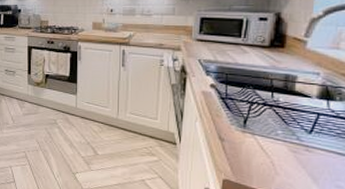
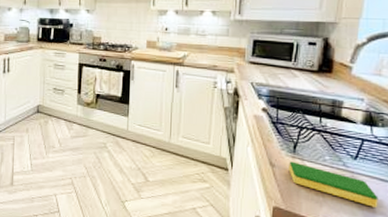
dish sponge: none [238,136,335,181] -> present [288,161,378,207]

